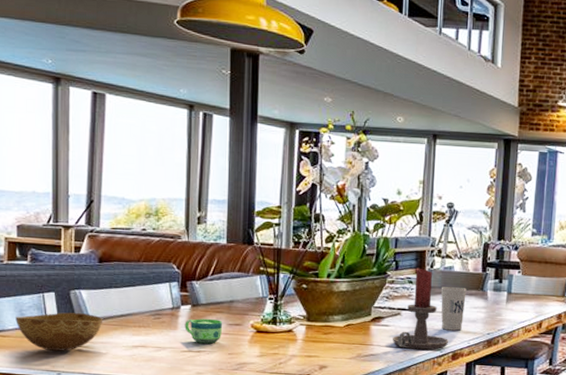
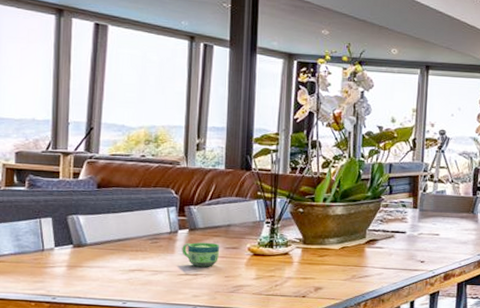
bowl: present [15,312,103,352] -> none [11,237,100,277]
candle holder: present [392,268,449,351] -> none [386,192,441,272]
cup: present [441,286,467,331] -> none [433,209,458,252]

